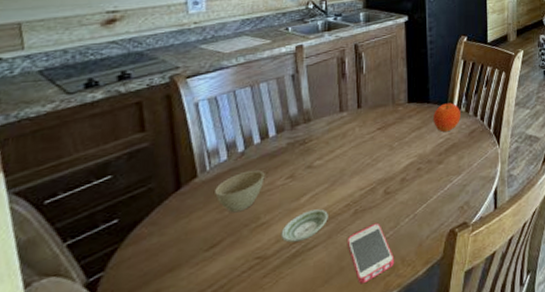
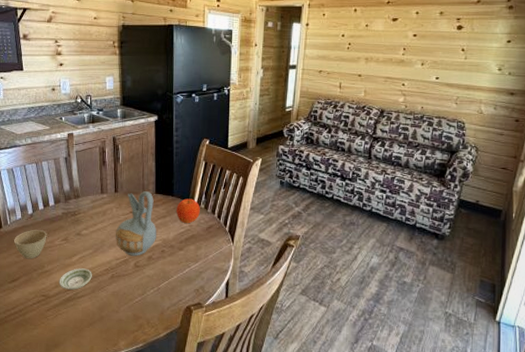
smartphone: present [347,222,394,285] -> none [106,288,141,333]
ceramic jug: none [359,101,412,182] -> present [116,191,157,256]

